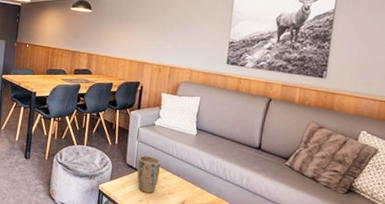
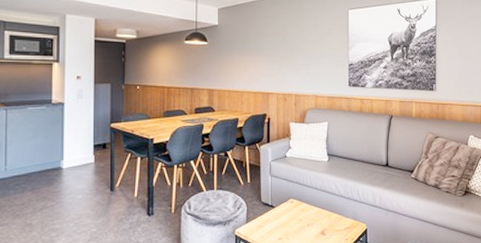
plant pot: present [136,155,160,193] -> none [273,190,296,229]

